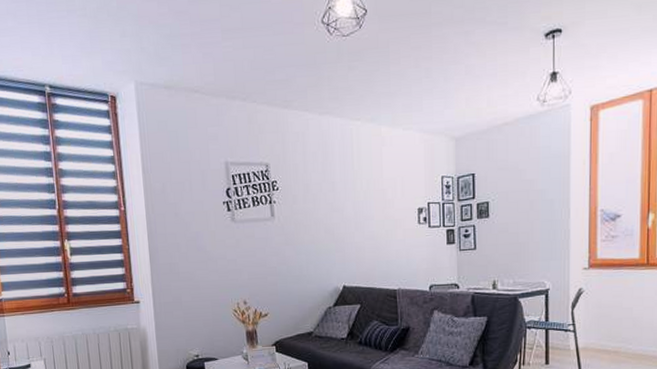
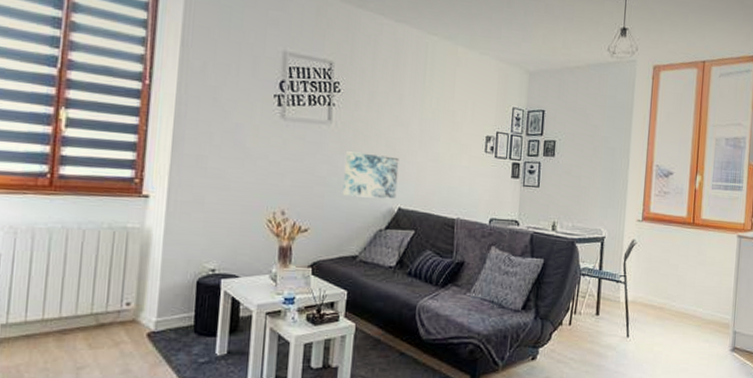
wall art: none [290,241,340,282] -> present [342,151,399,199]

